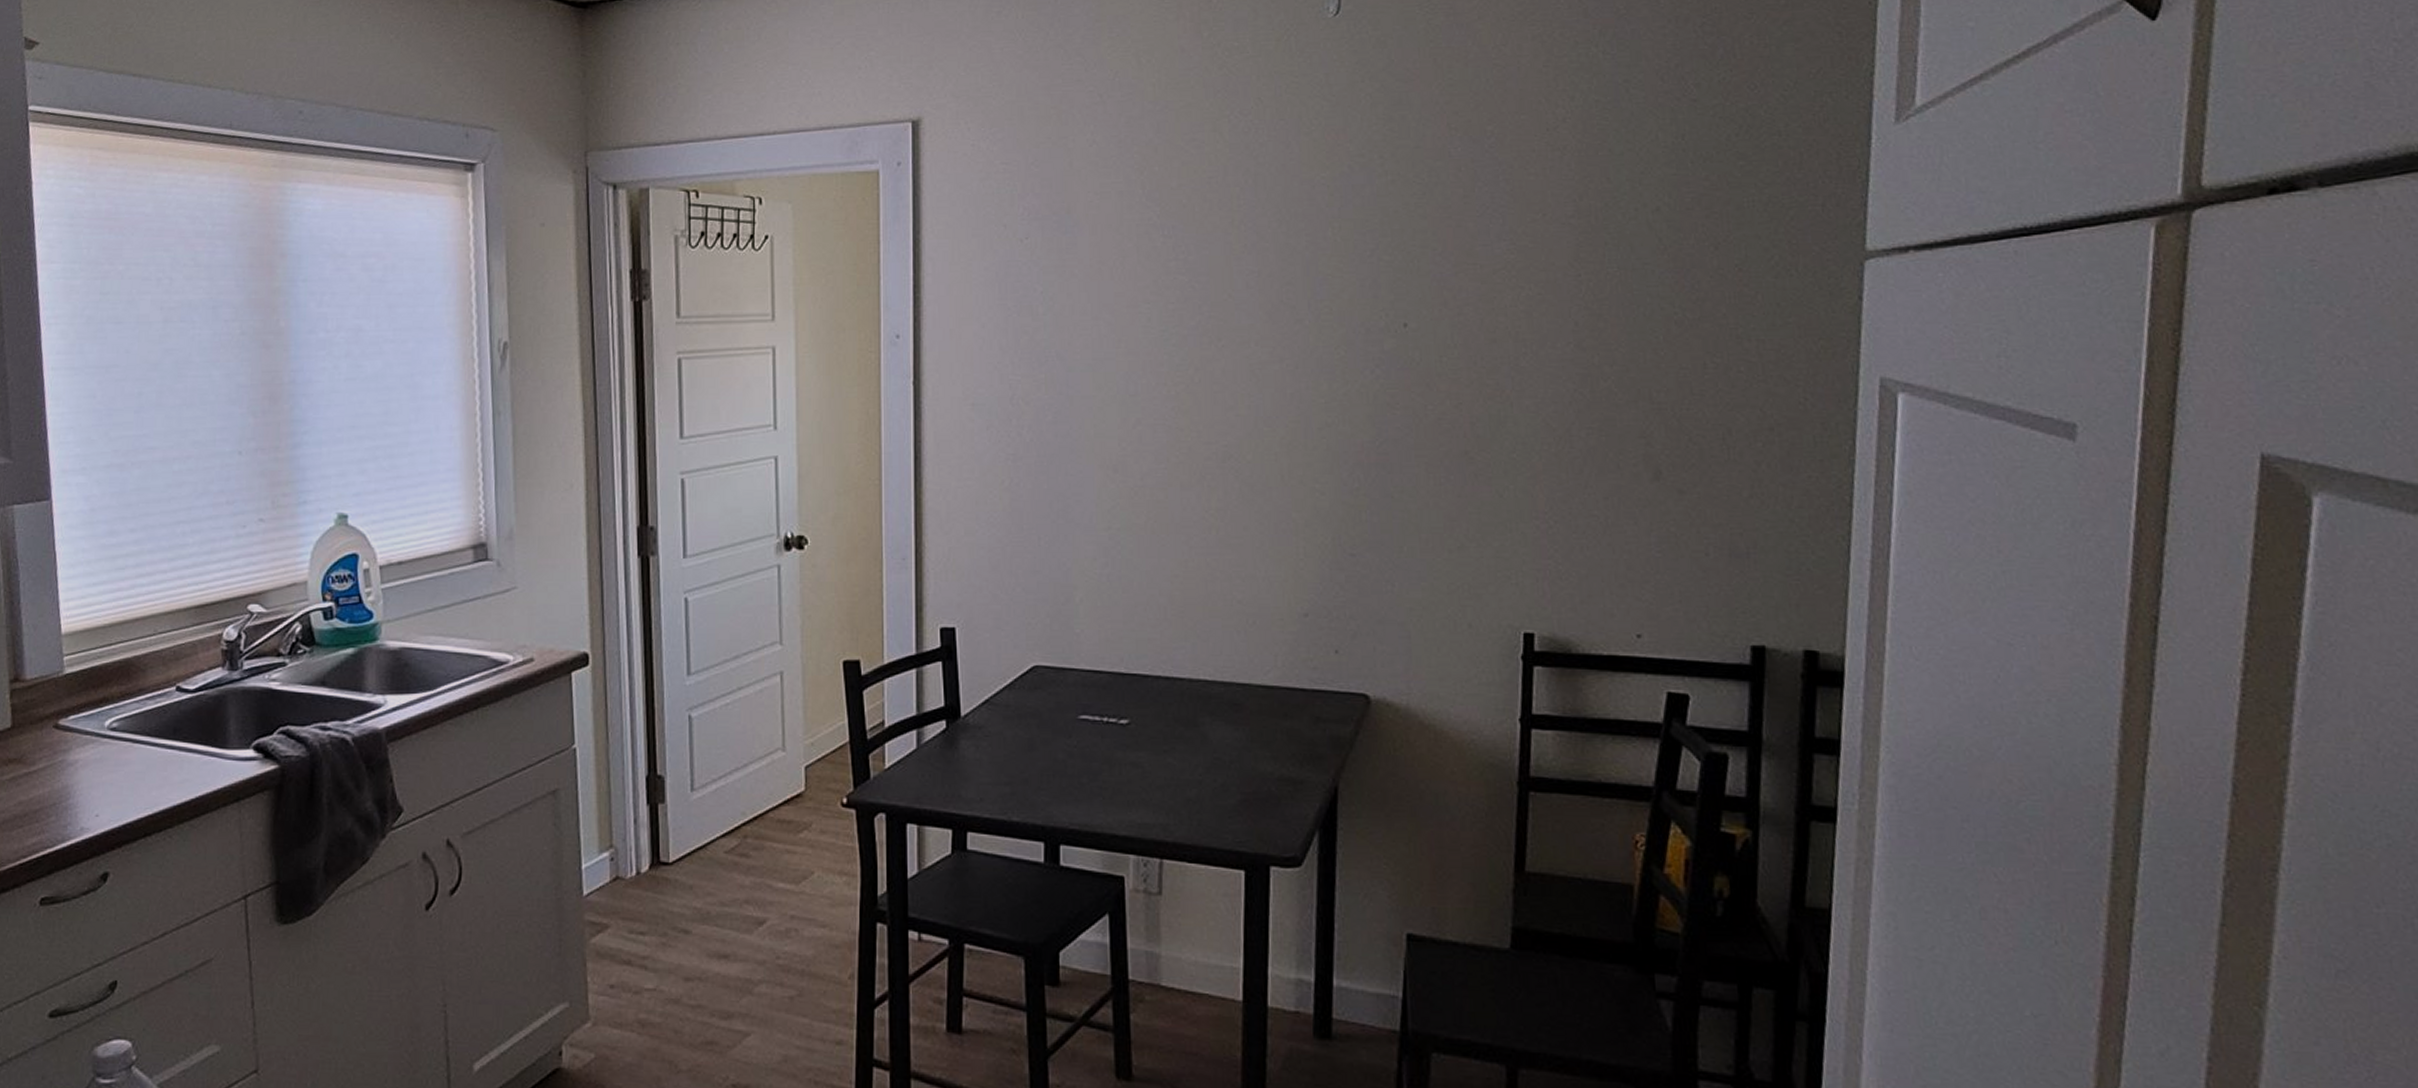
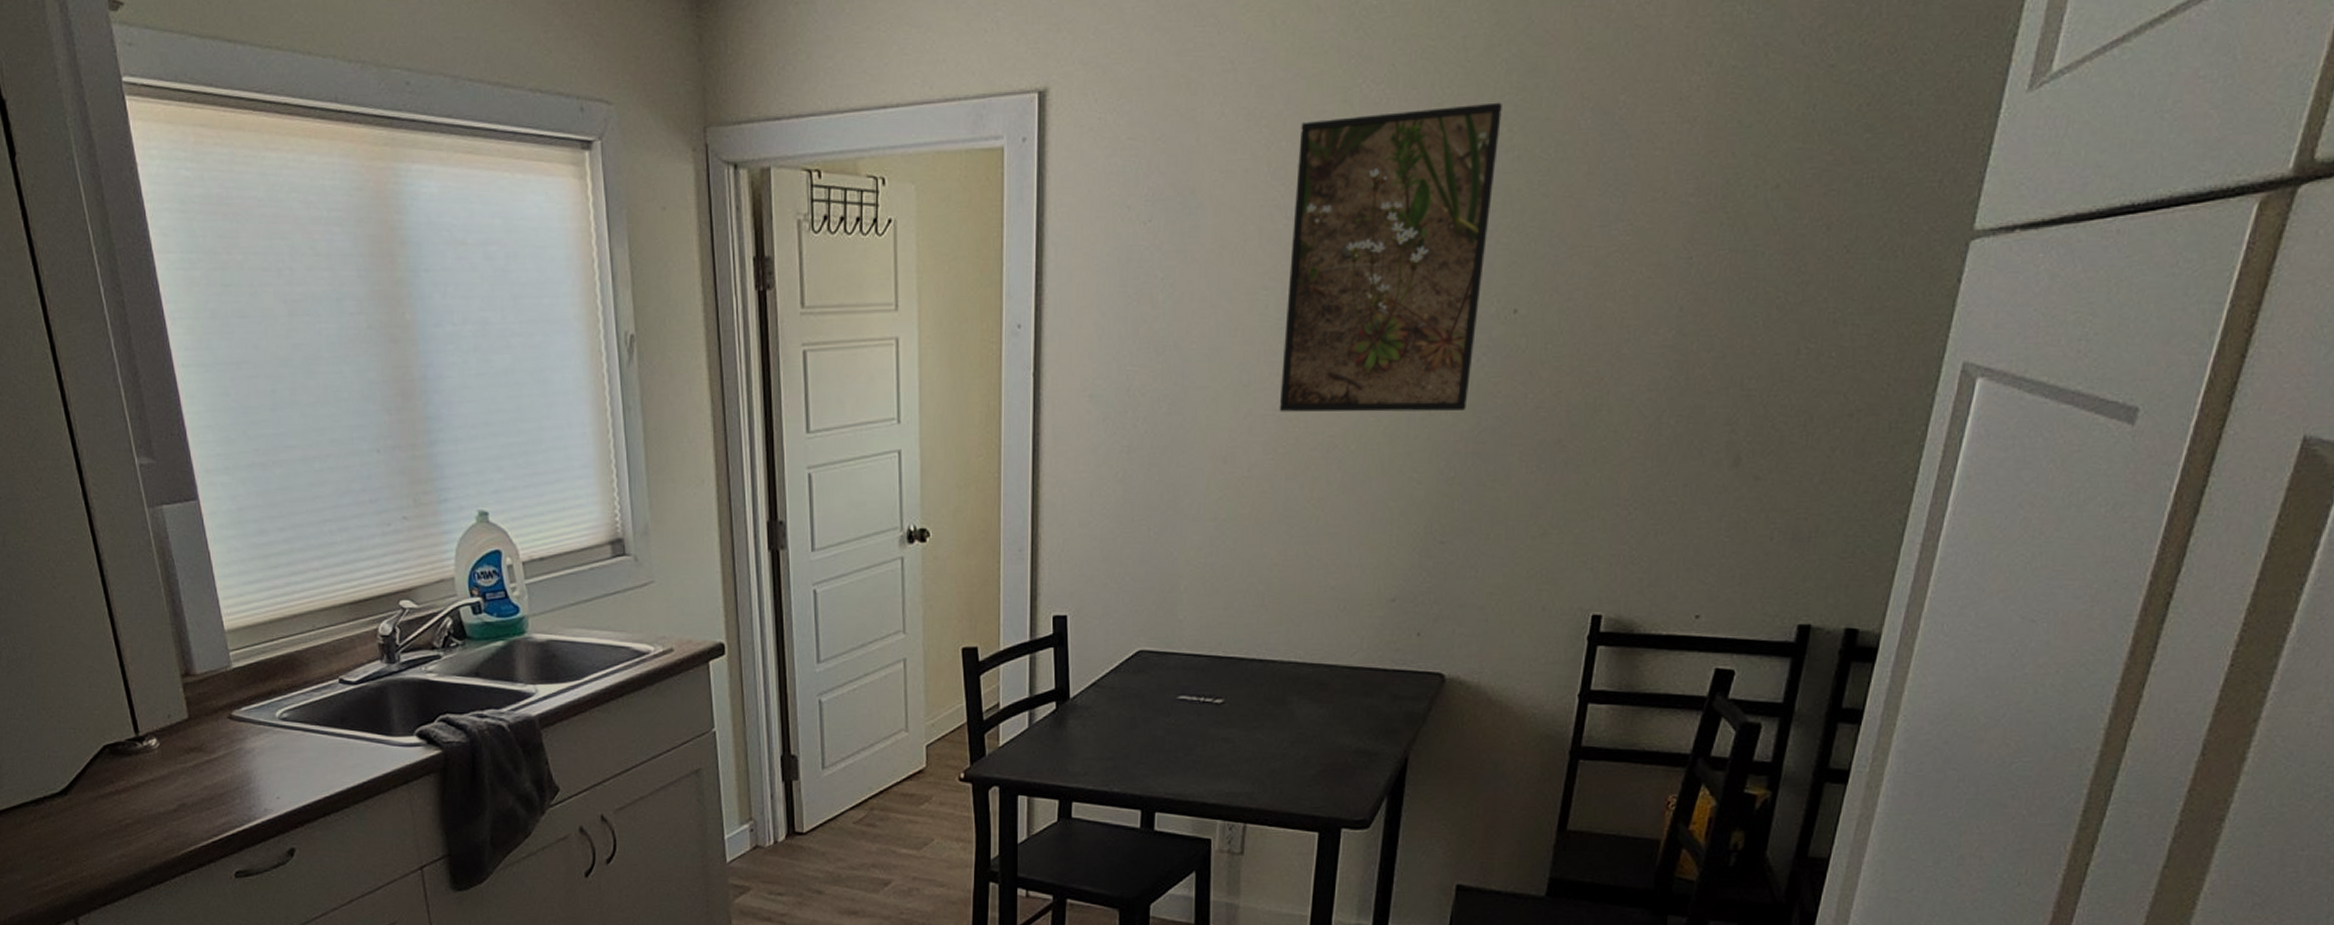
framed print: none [1168,132,1371,422] -> present [1279,102,1502,412]

